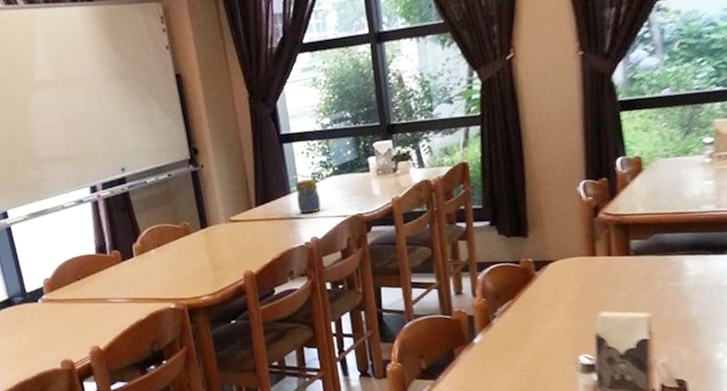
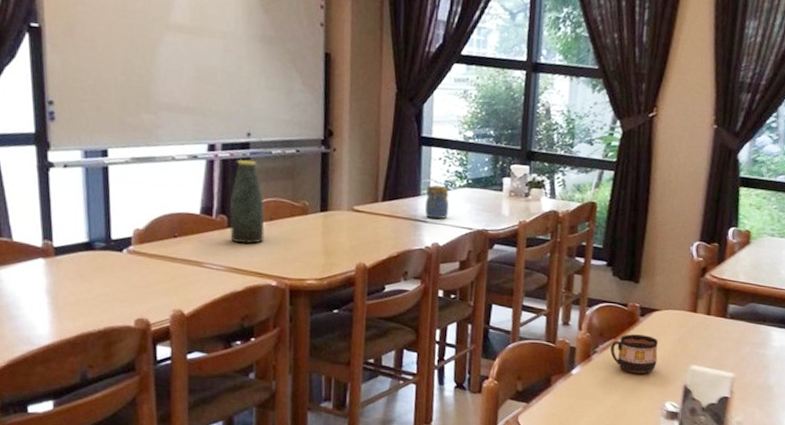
bottle: none [118,193,156,274] -> present [230,159,265,244]
cup: none [509,289,562,331] -> present [610,334,658,374]

